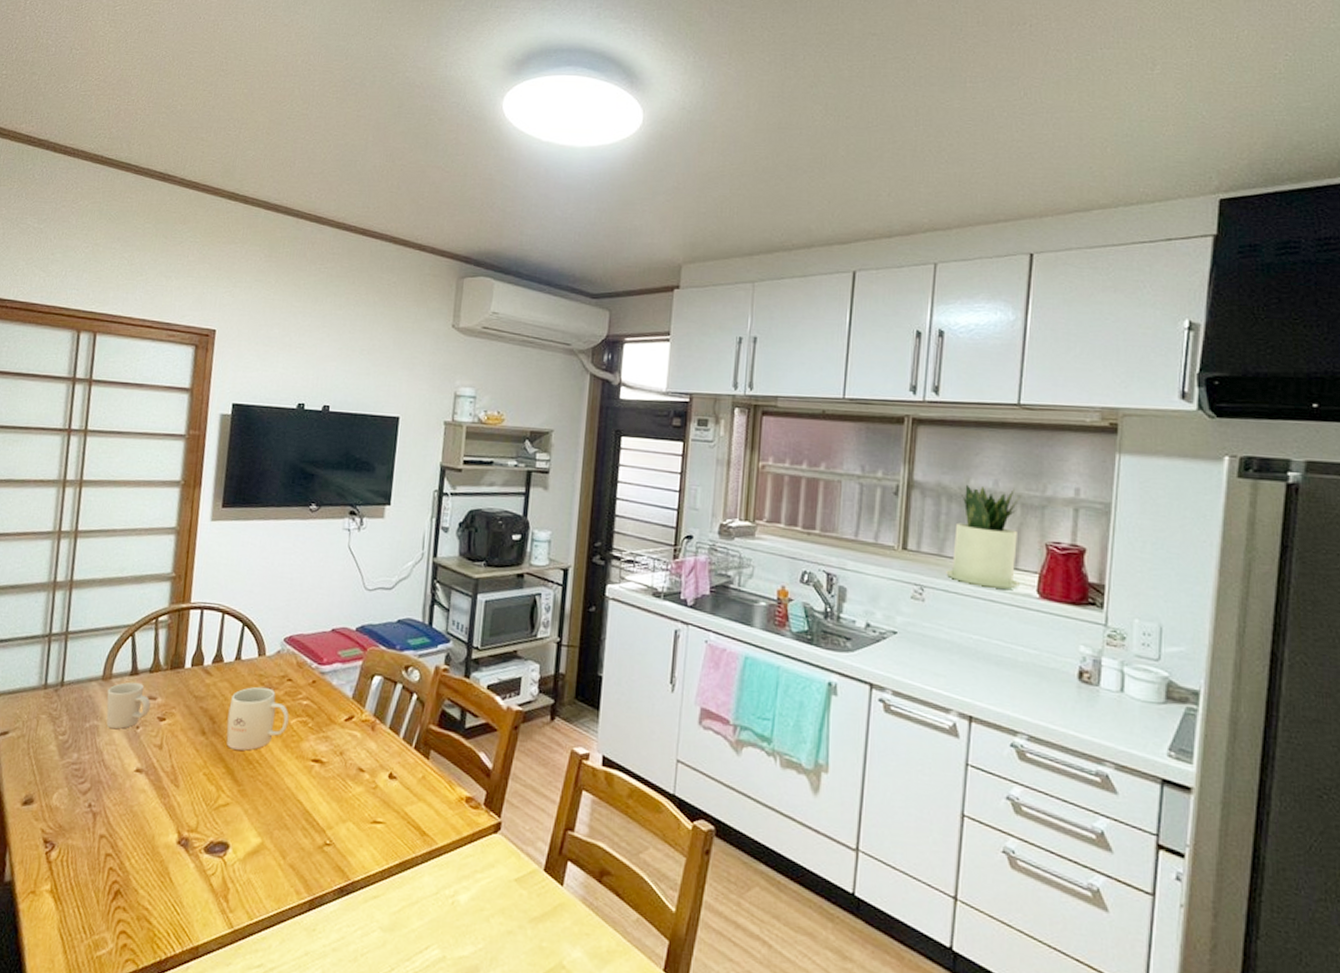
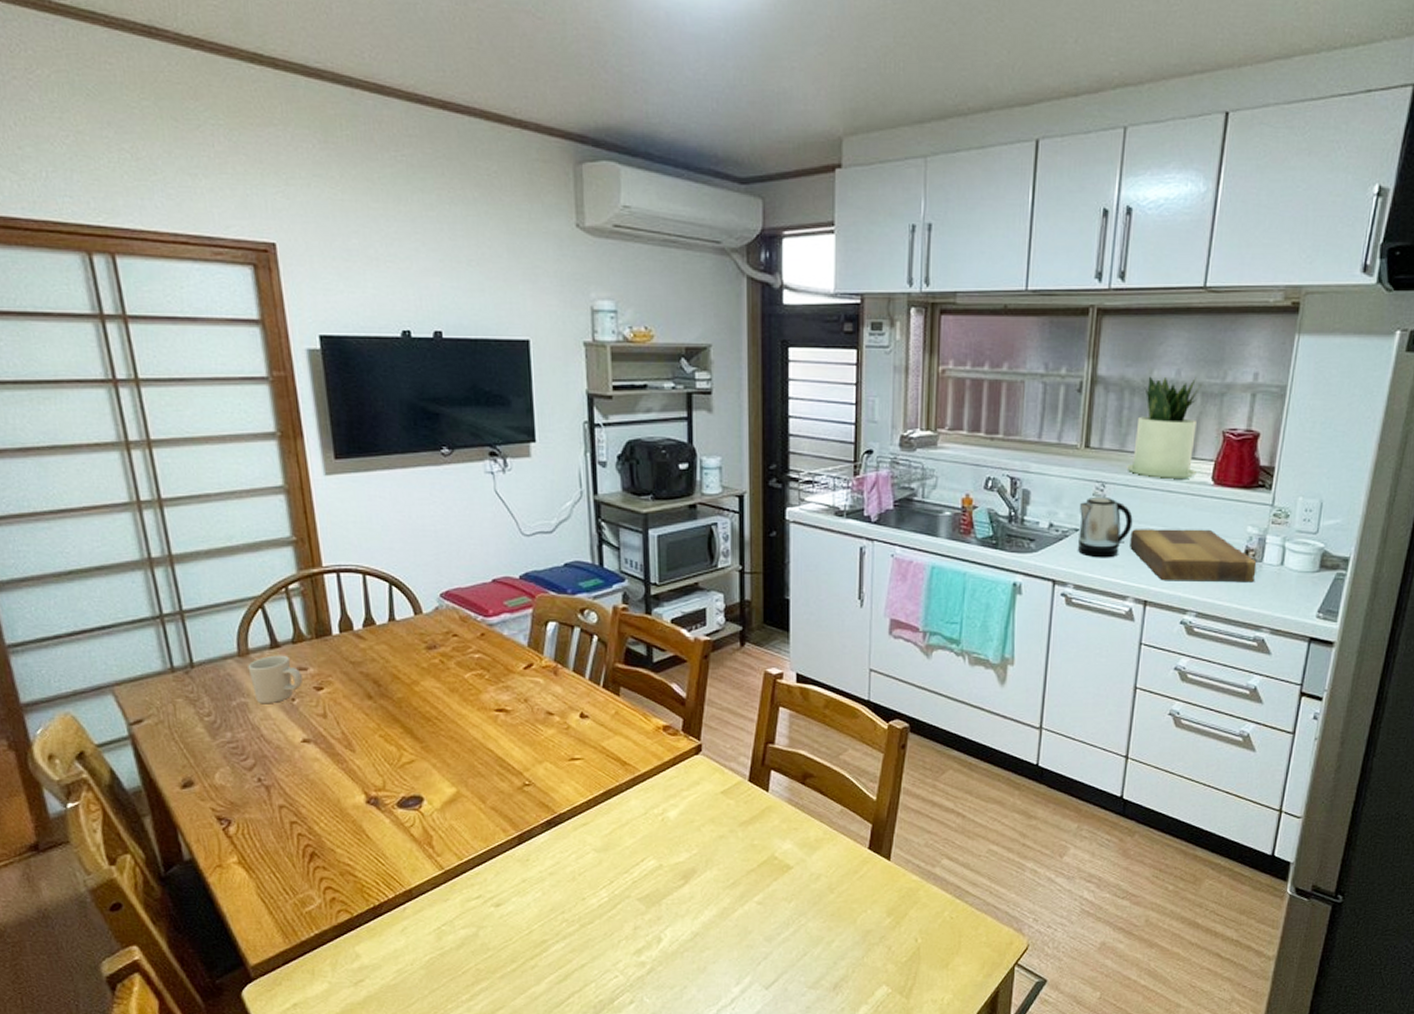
mug: present [226,686,289,751] -> none [392,645,463,709]
kettle: none [895,599,954,666] -> present [1077,496,1133,558]
cutting board: none [952,637,1093,708] -> present [1130,529,1257,583]

